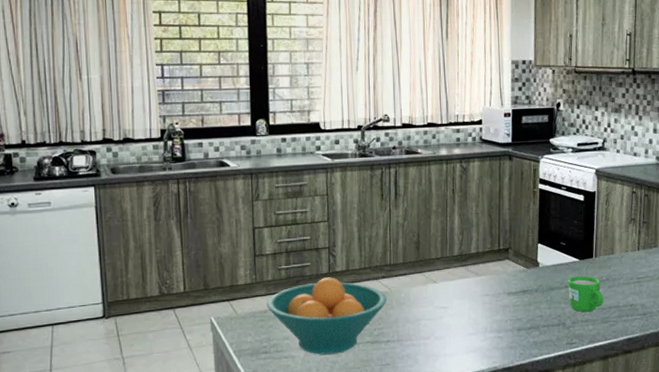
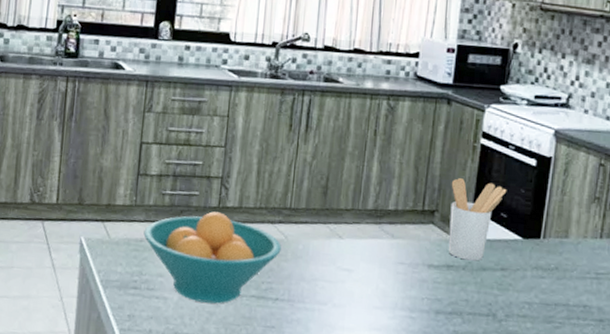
utensil holder: none [519,219,564,284] -> present [448,178,507,261]
mug: present [568,275,604,313] -> none [504,257,550,306]

